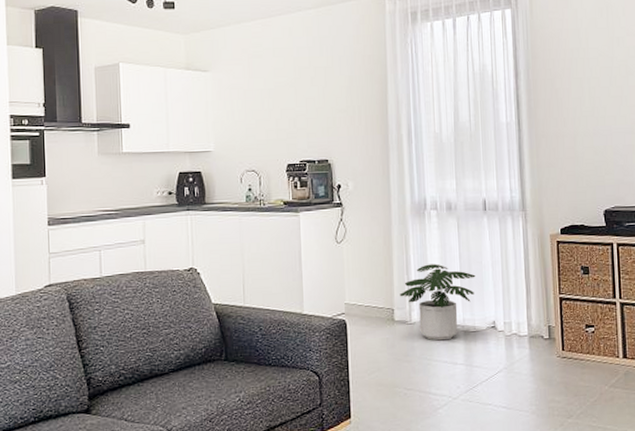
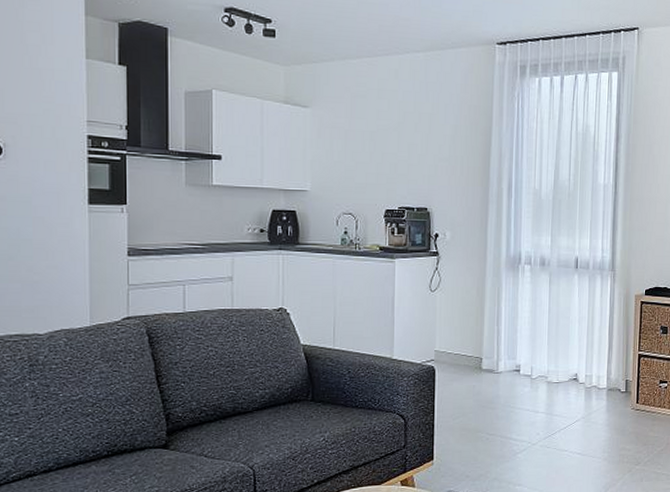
potted plant: present [399,264,476,341] -> none [489,316,563,390]

